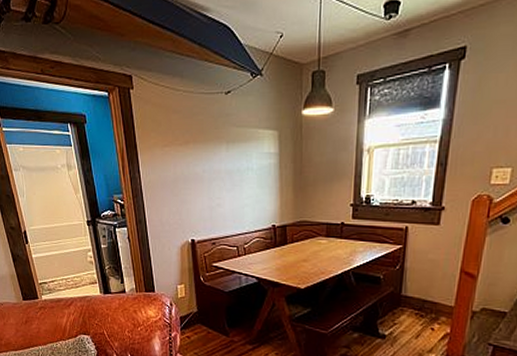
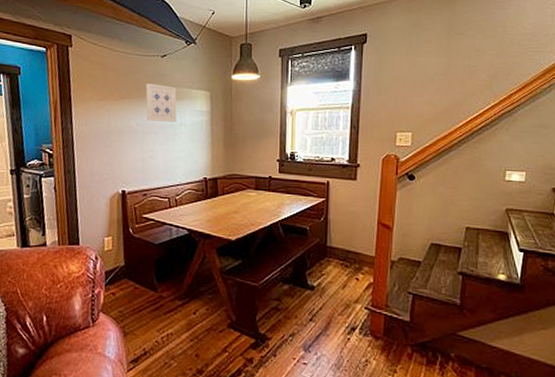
wall art: none [210,124,244,167] -> present [145,82,177,122]

